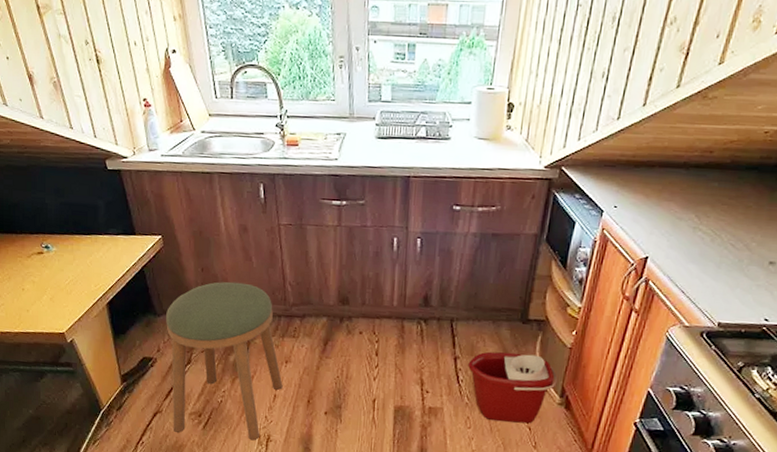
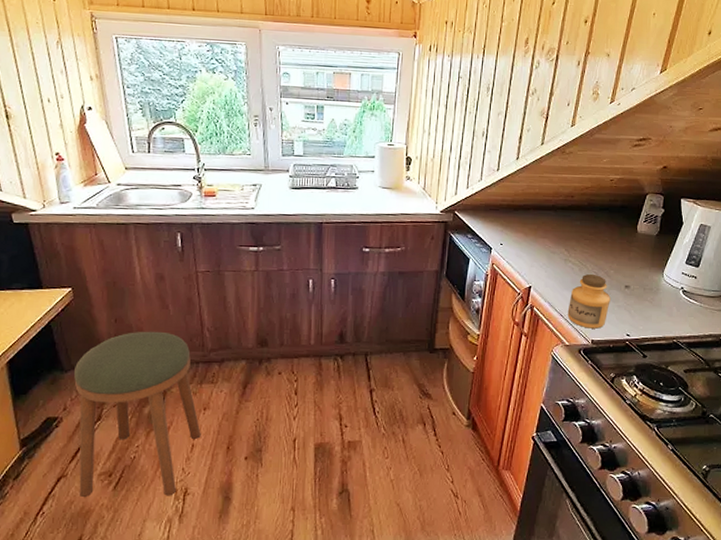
bucket: present [468,351,557,424] -> none [383,381,464,448]
jar: none [690,246,749,310] -> present [567,274,610,329]

